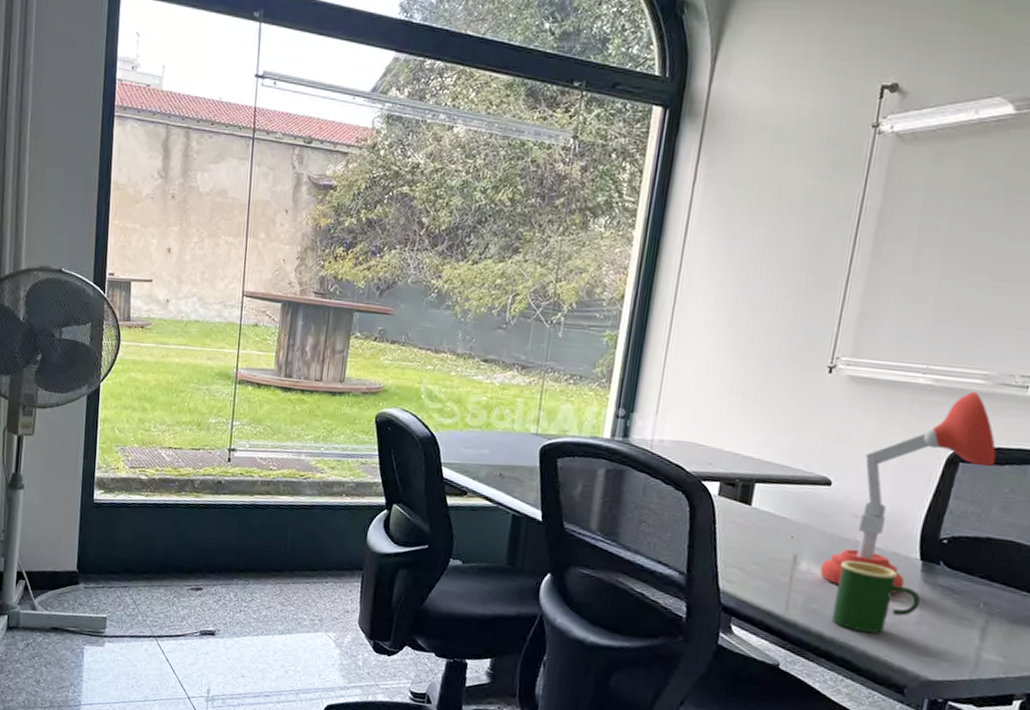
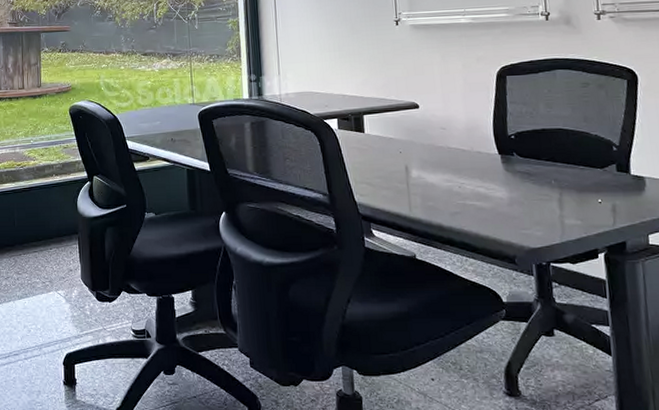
desk lamp: present [820,391,997,594] -> none [427,22,532,183]
mug: present [831,560,921,634] -> none [442,163,508,219]

